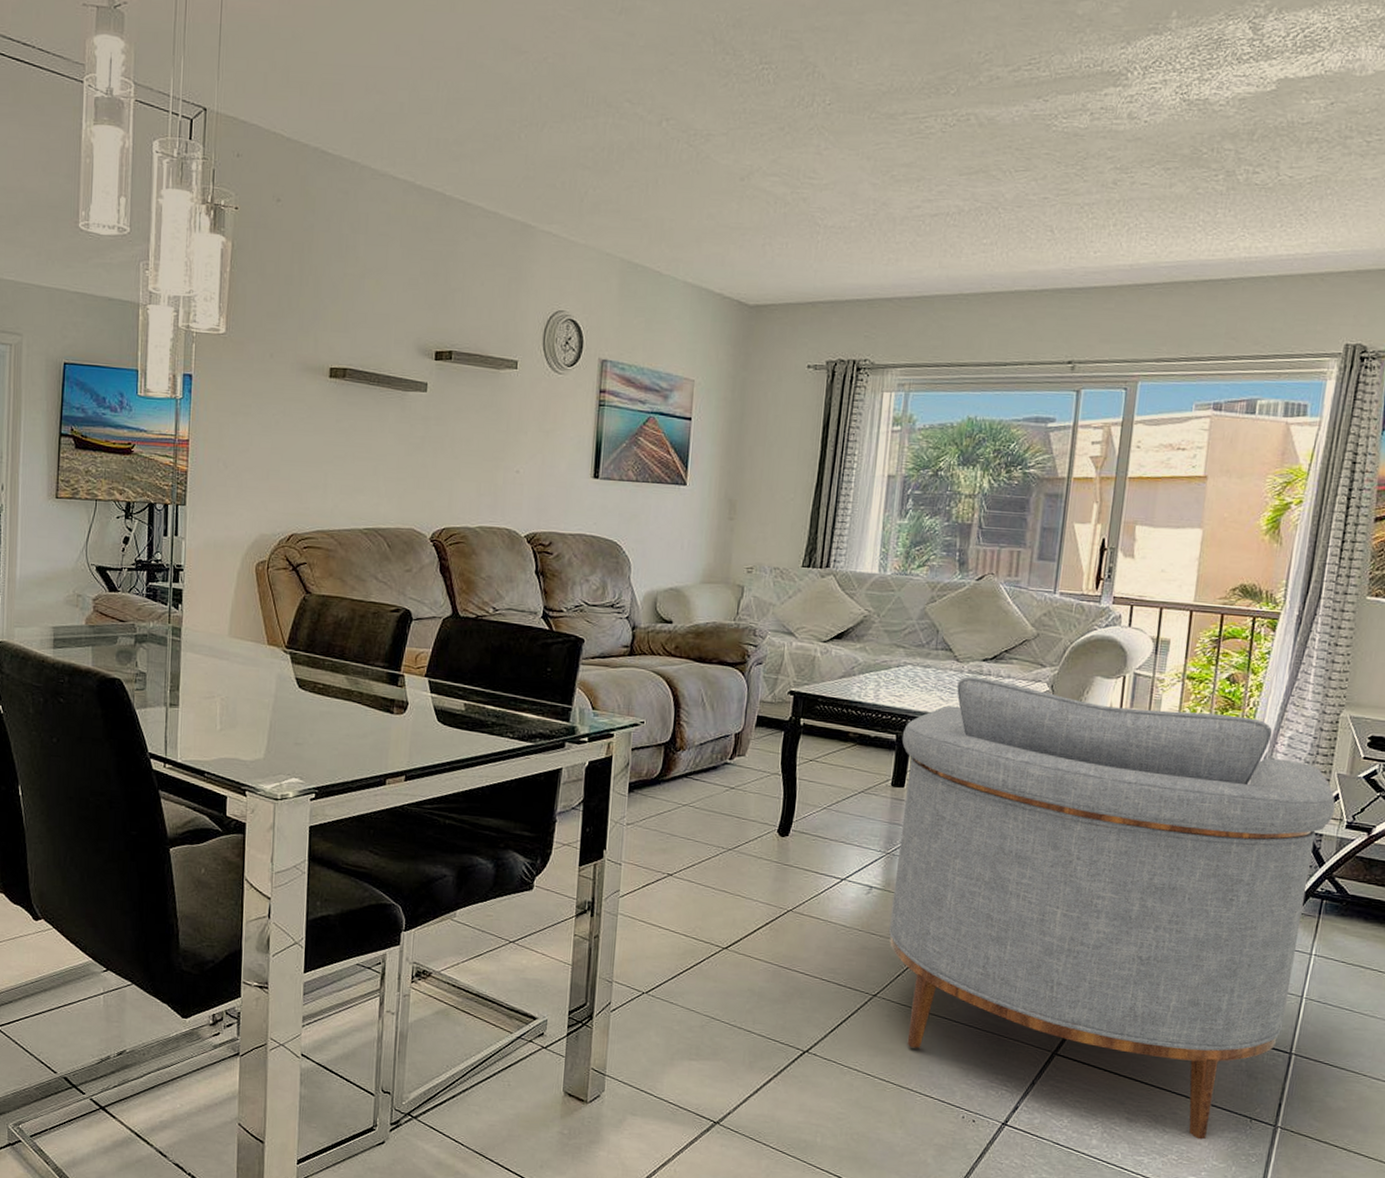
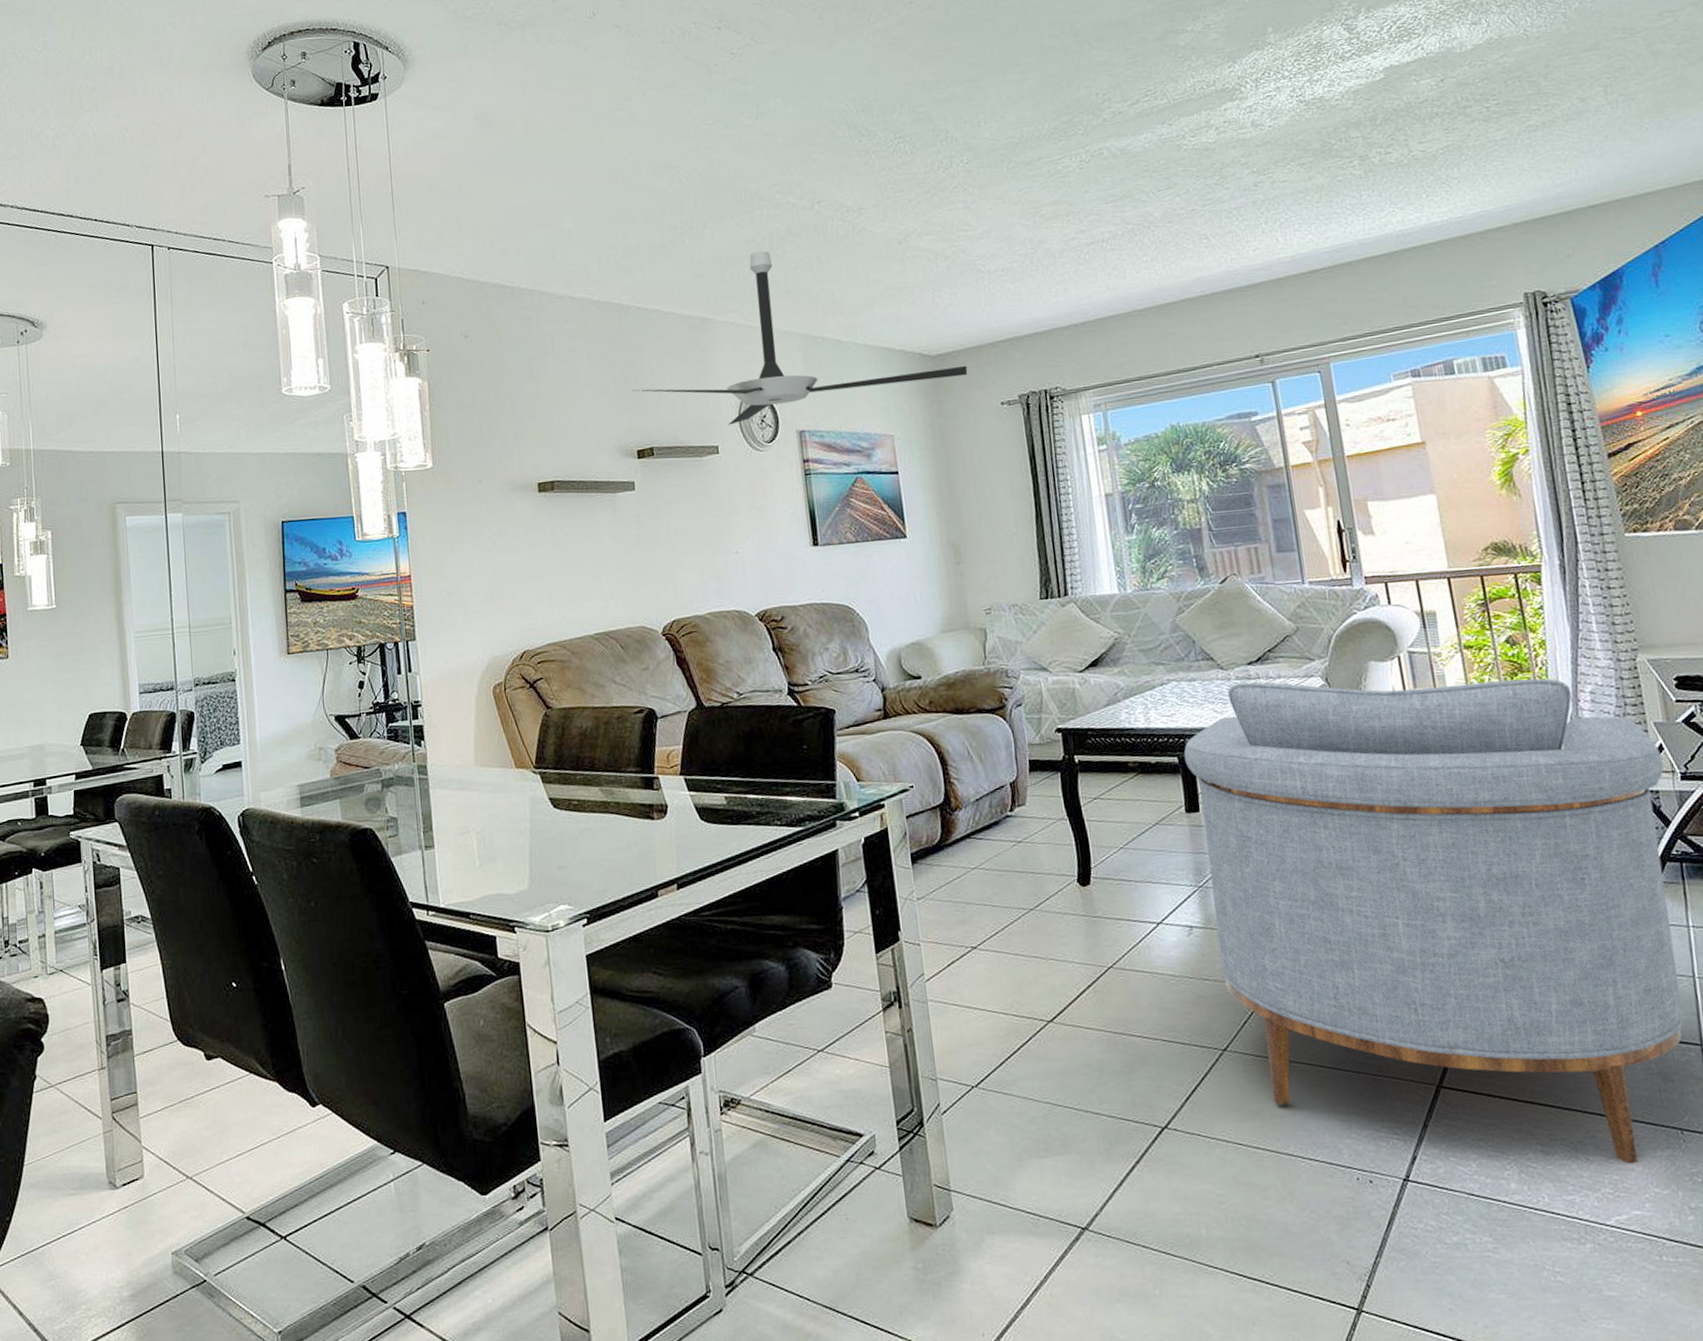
ceiling fan: none [440,162,782,342] -> present [632,250,968,425]

